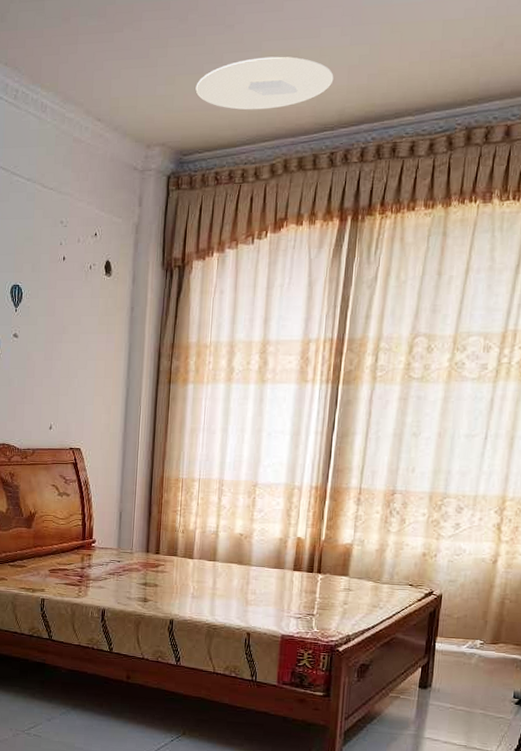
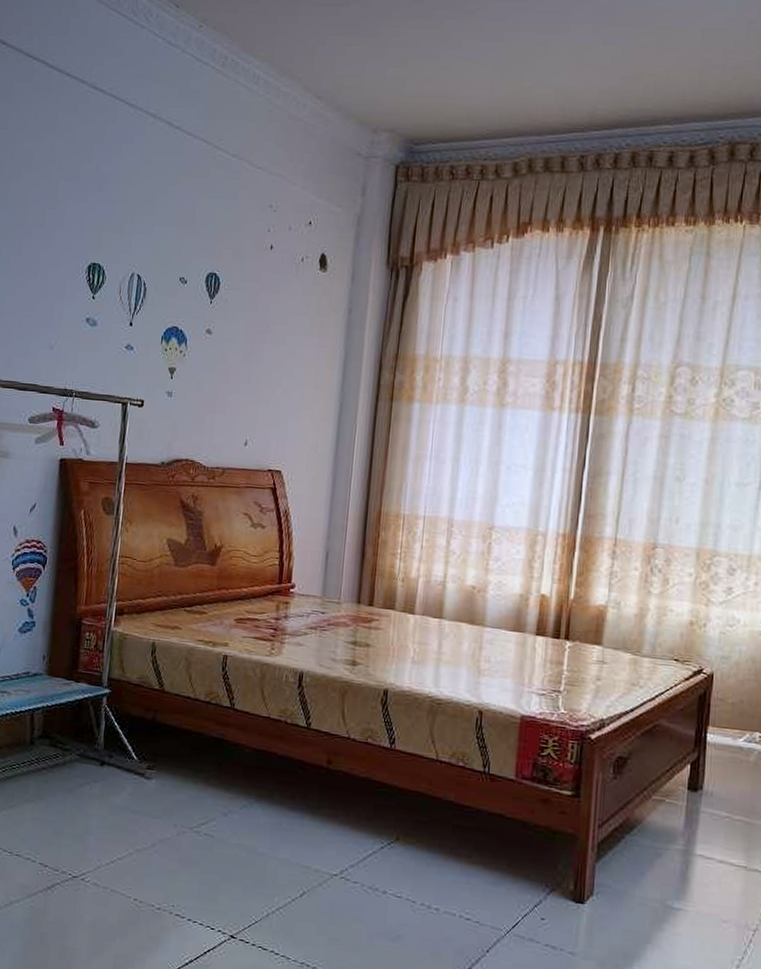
ceiling light: present [195,56,334,110] -> none [430,48,584,103]

